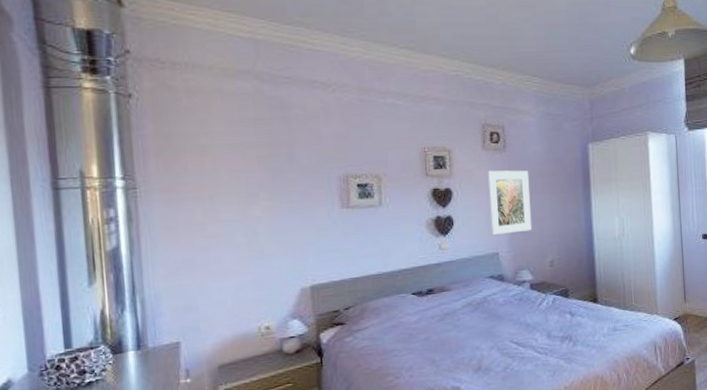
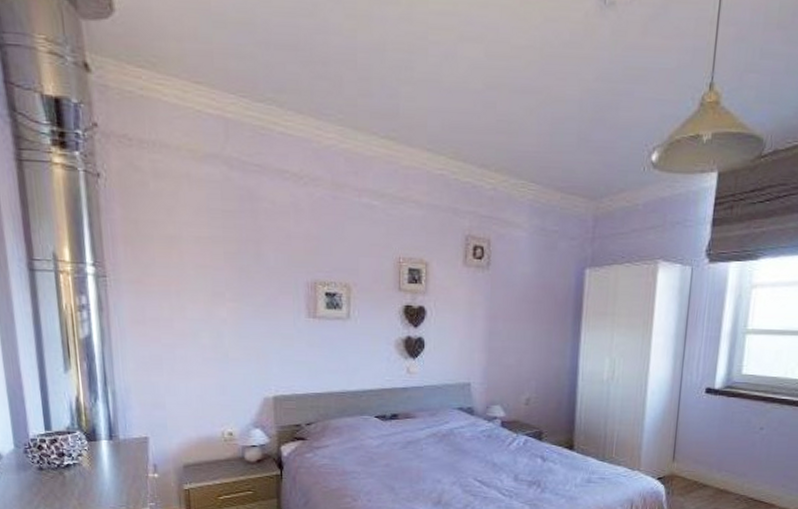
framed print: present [487,170,532,235] -> none [464,290,513,364]

